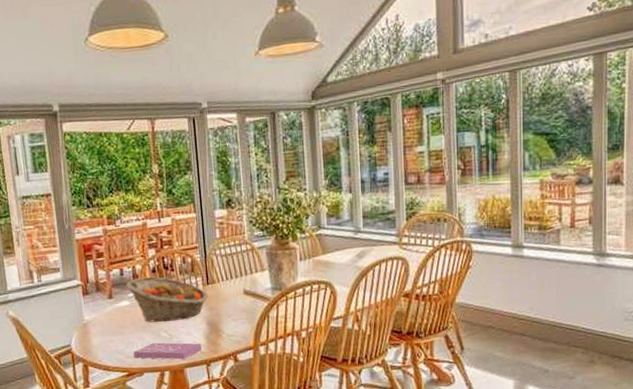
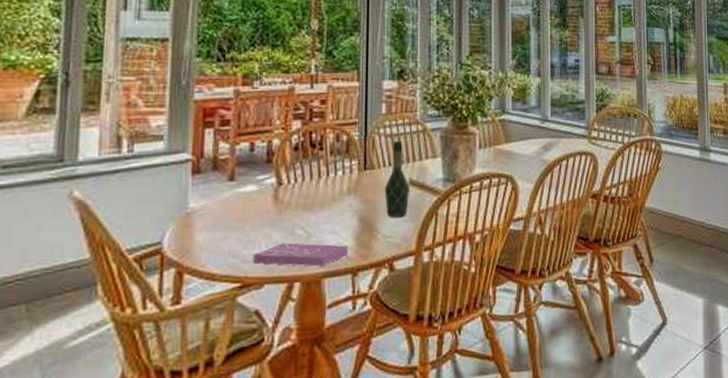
fruit basket: present [126,276,208,322] -> none [256,155,364,216]
wine bottle: none [224,259,245,320] -> present [384,141,409,217]

